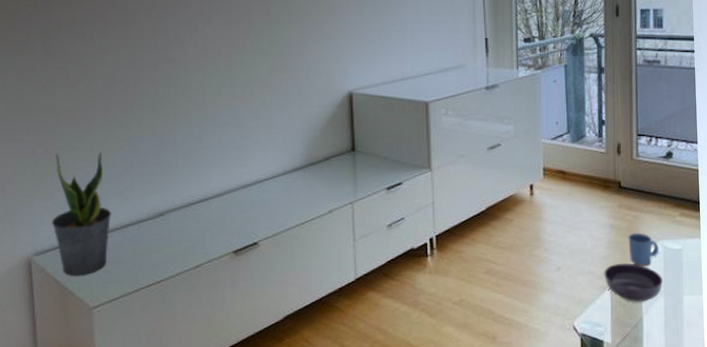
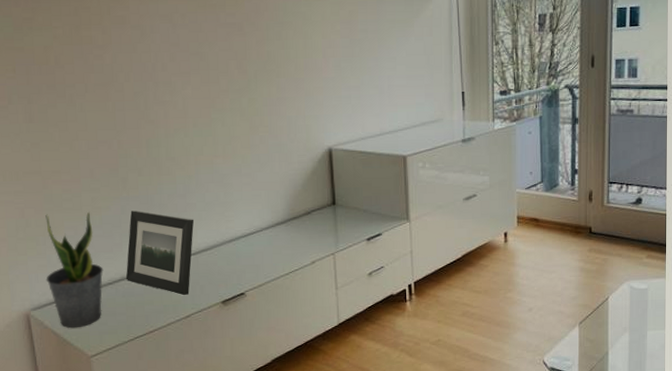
picture frame: none [134,152,209,244] -> present [125,210,195,296]
bowl: present [604,263,663,303] -> none [573,302,628,339]
mug: present [628,233,659,266] -> none [597,274,626,305]

